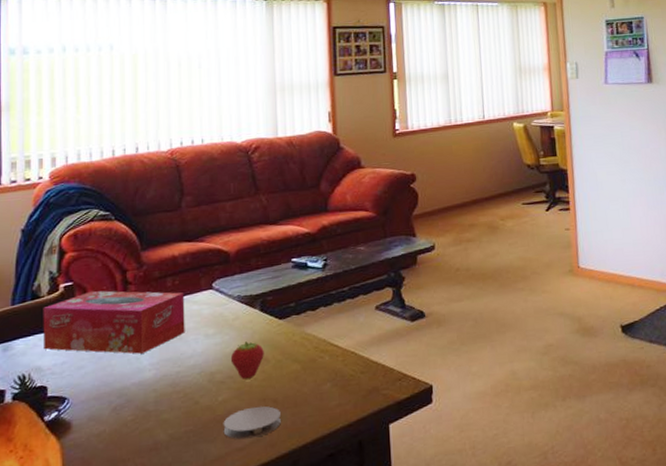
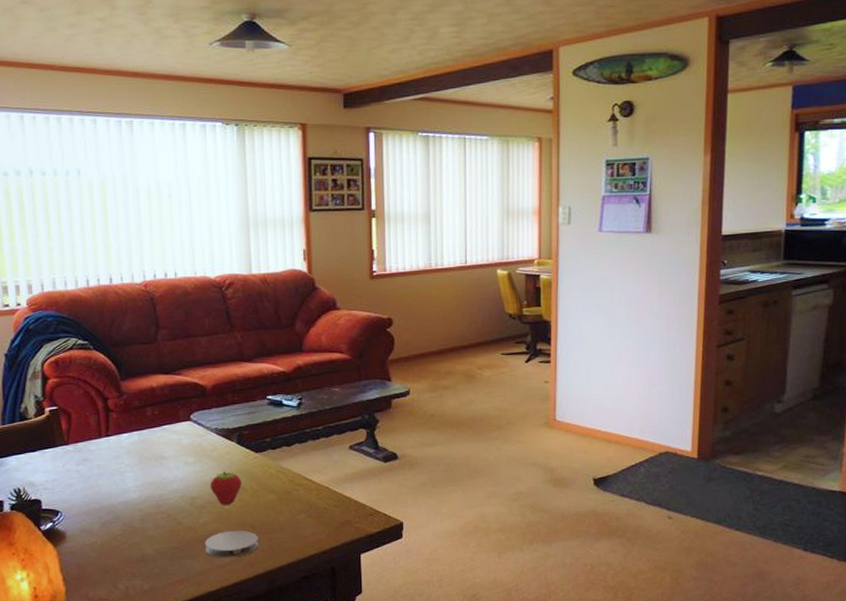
tissue box: present [43,290,185,354] -> none [31,415,166,476]

